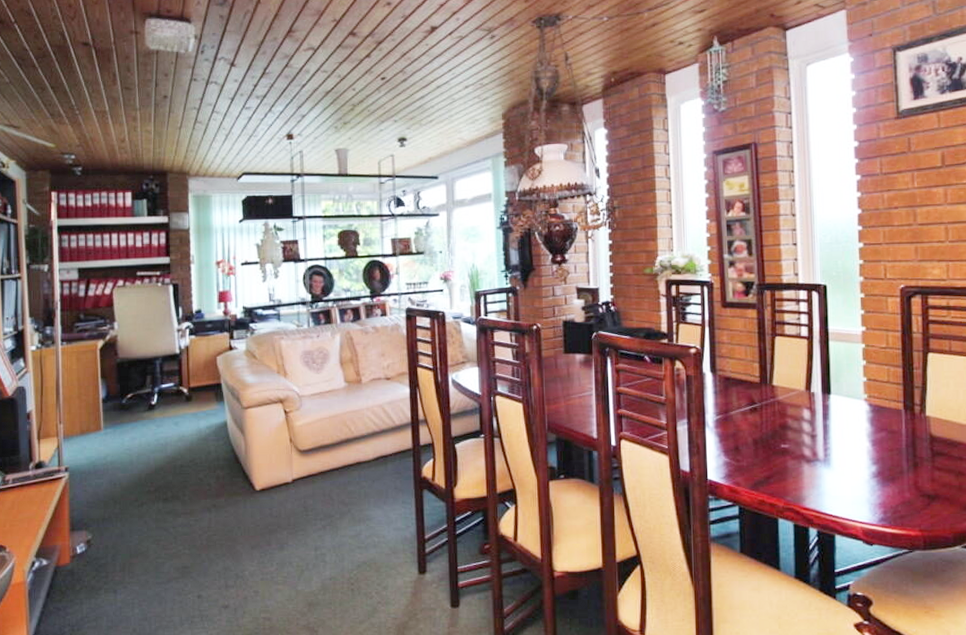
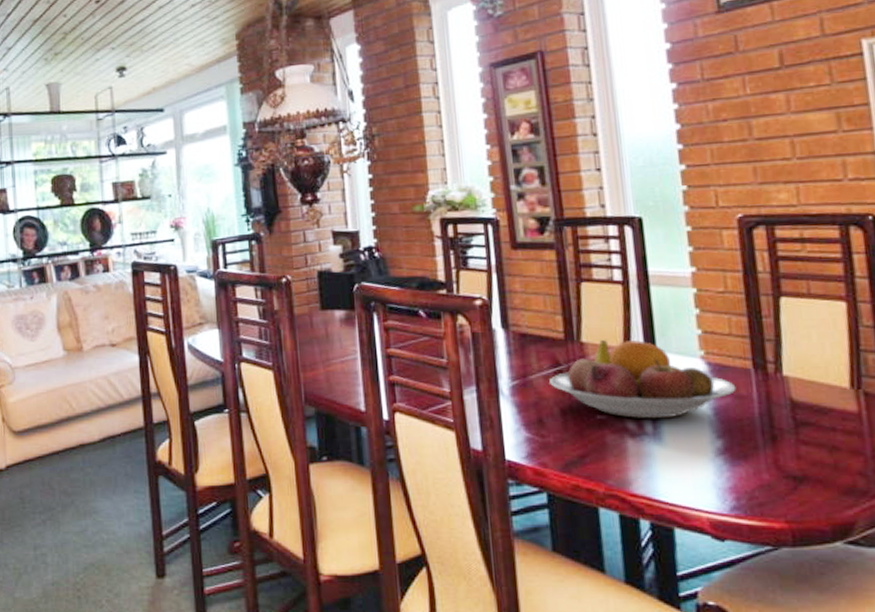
fruit bowl: none [746,384,890,448] -> present [549,340,736,419]

